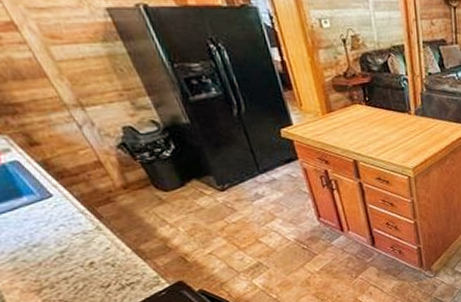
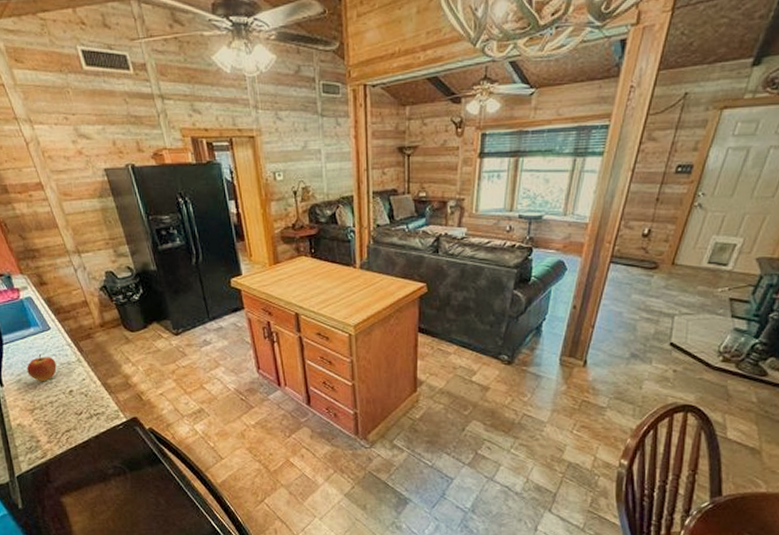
apple: none [23,226,68,258] -> present [27,354,57,382]

